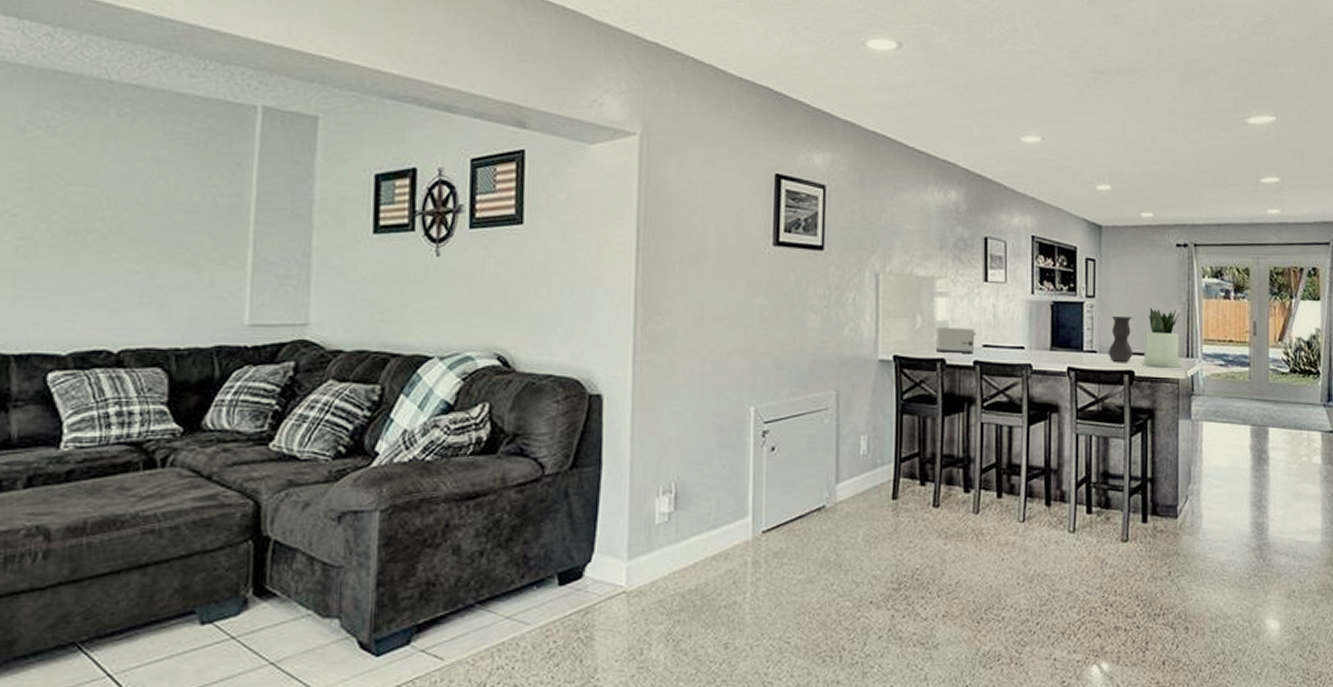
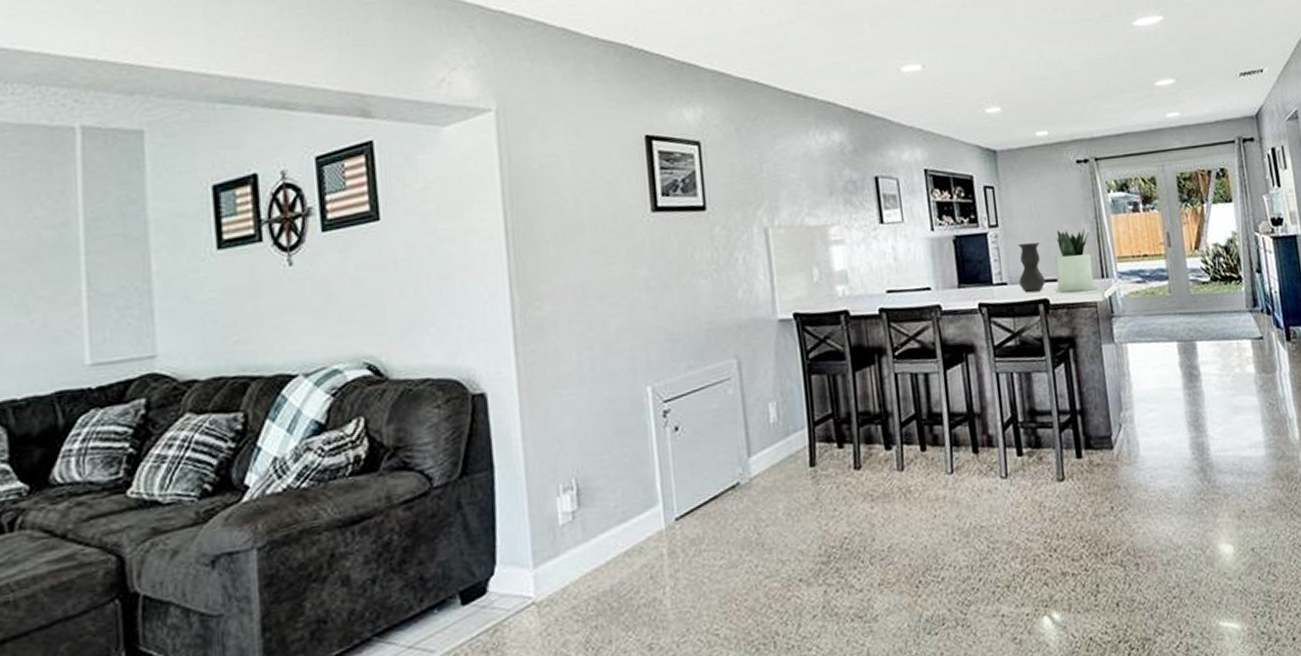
toaster: present [935,326,977,354] -> none [835,274,879,305]

